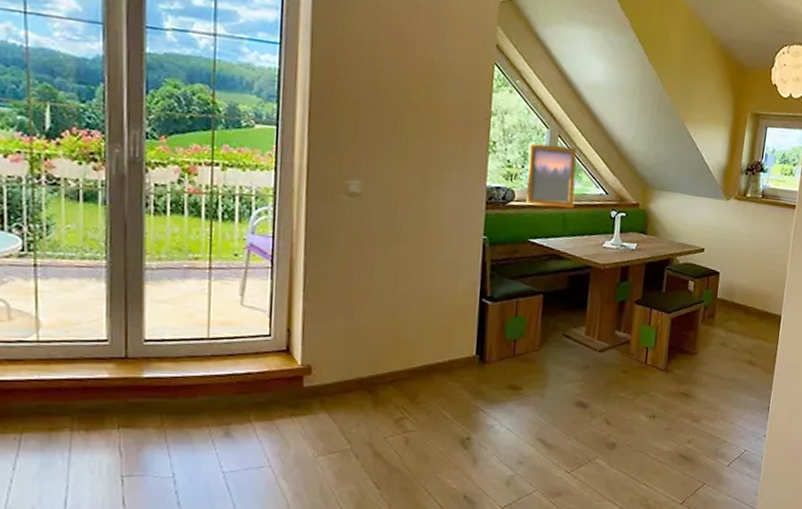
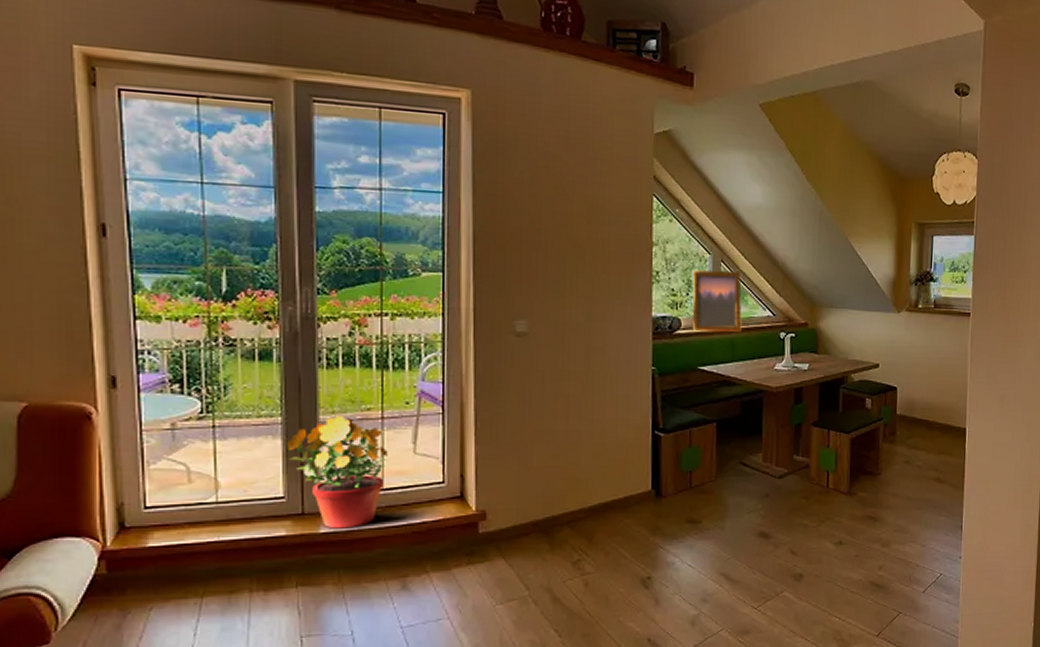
flowerpot: none [110,262,214,375] -> present [286,415,388,529]

